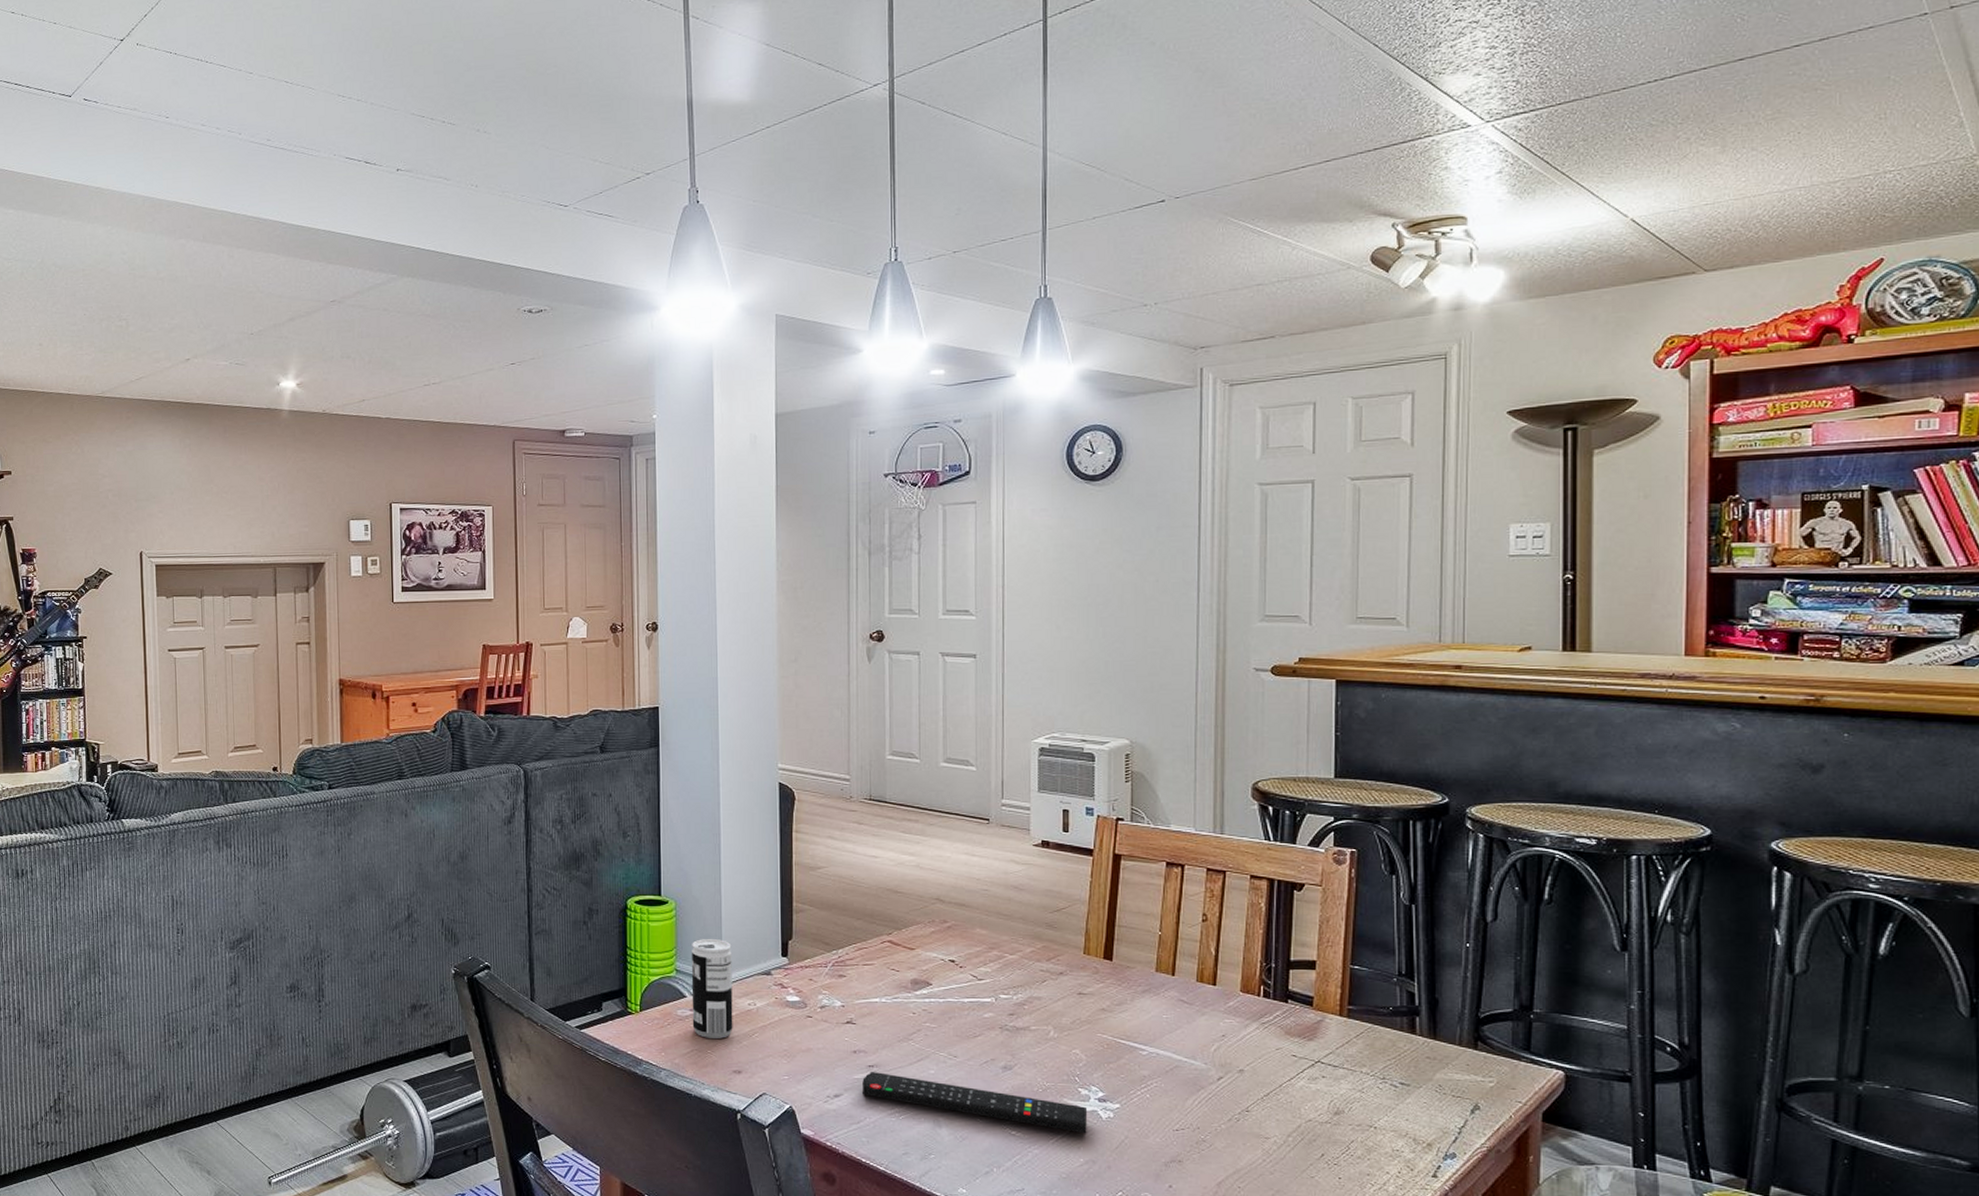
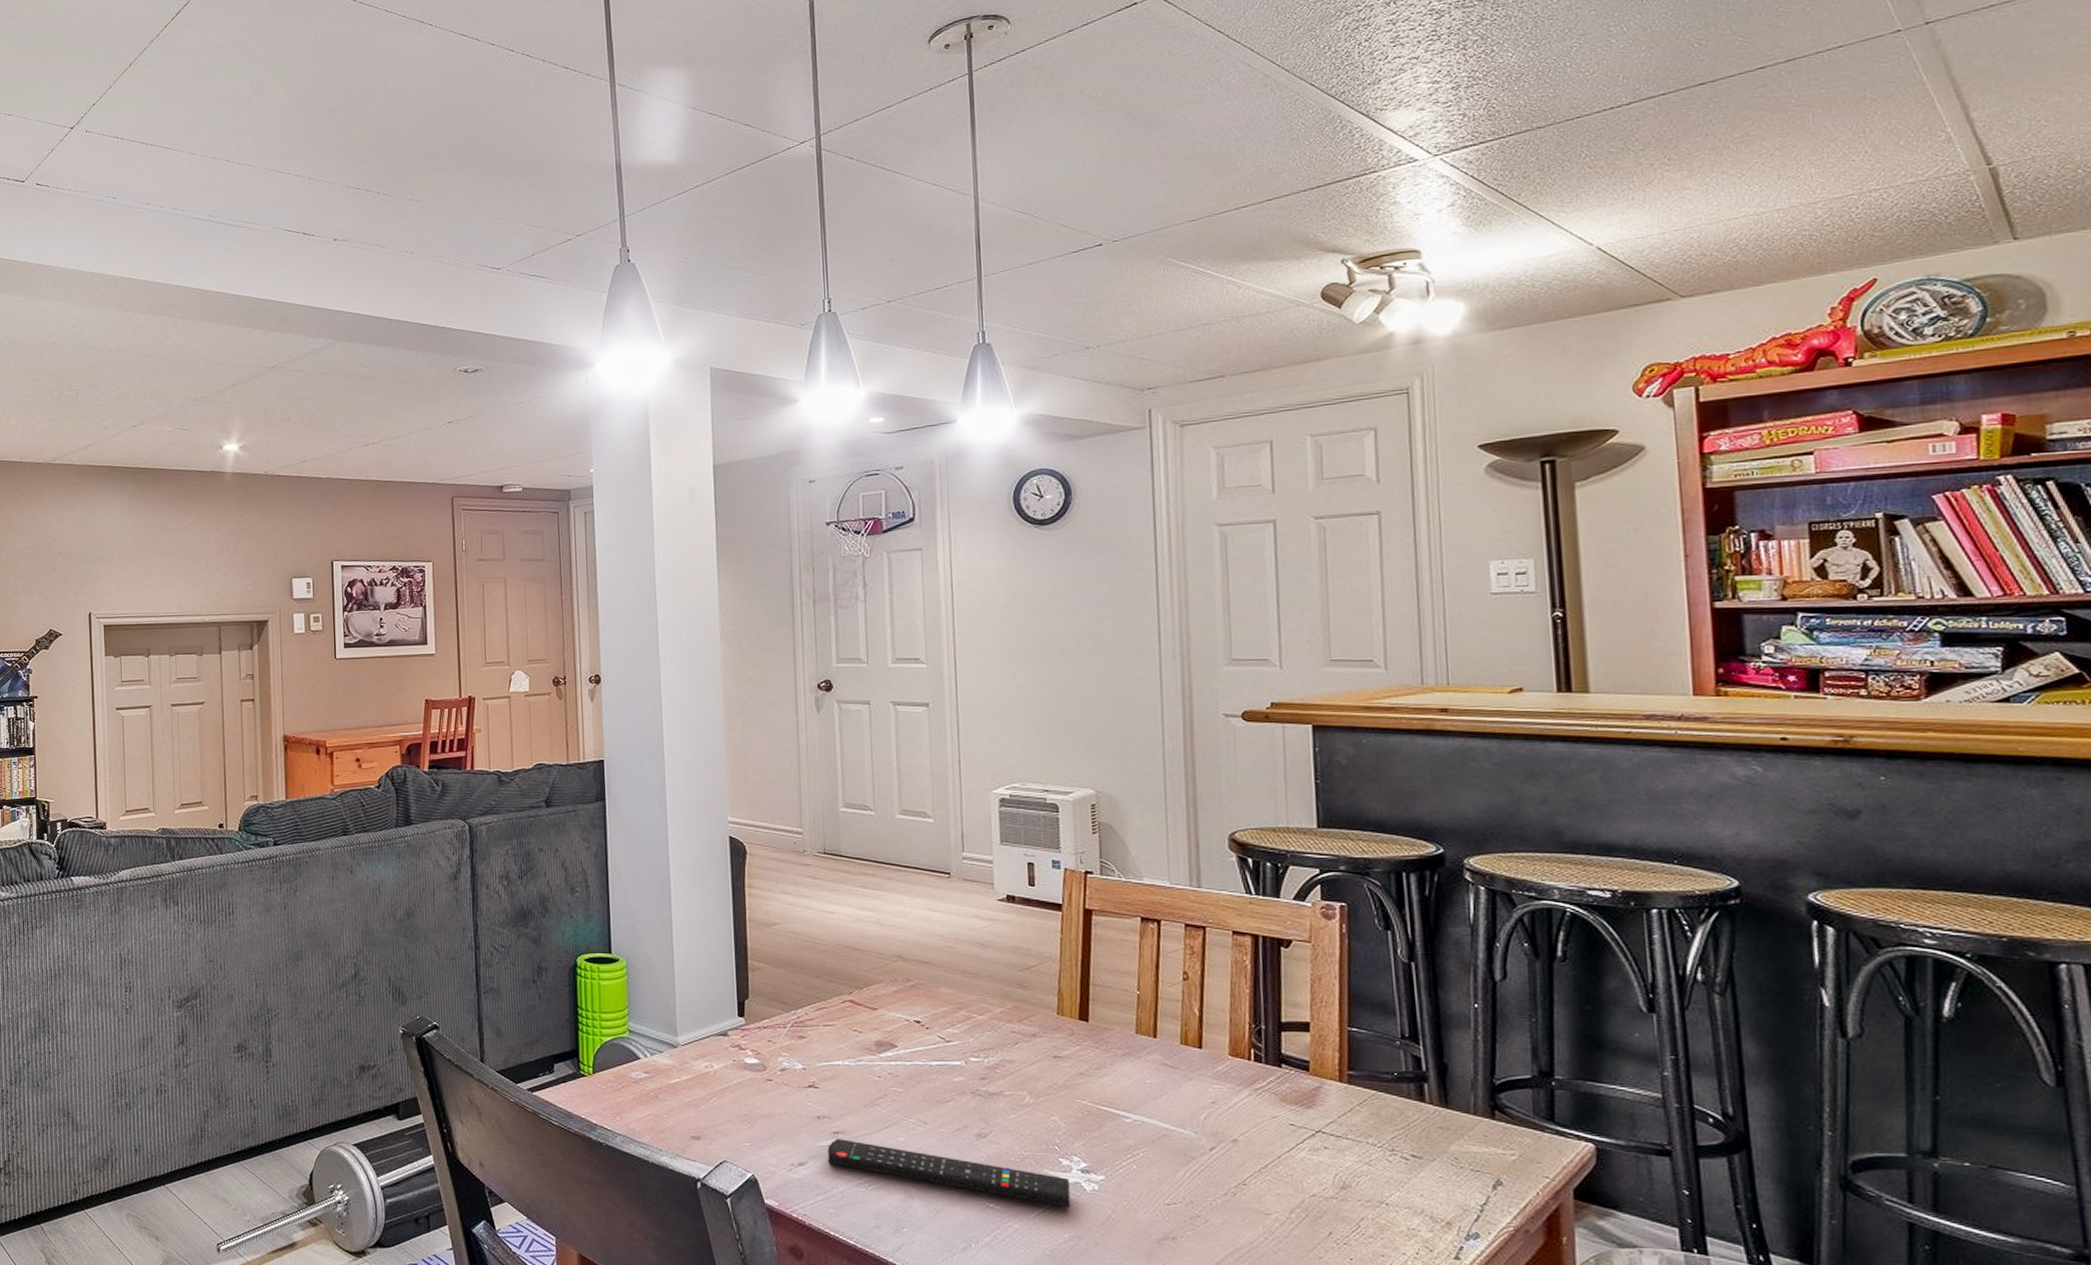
beverage can: present [691,939,733,1039] -> none [644,998,690,1103]

